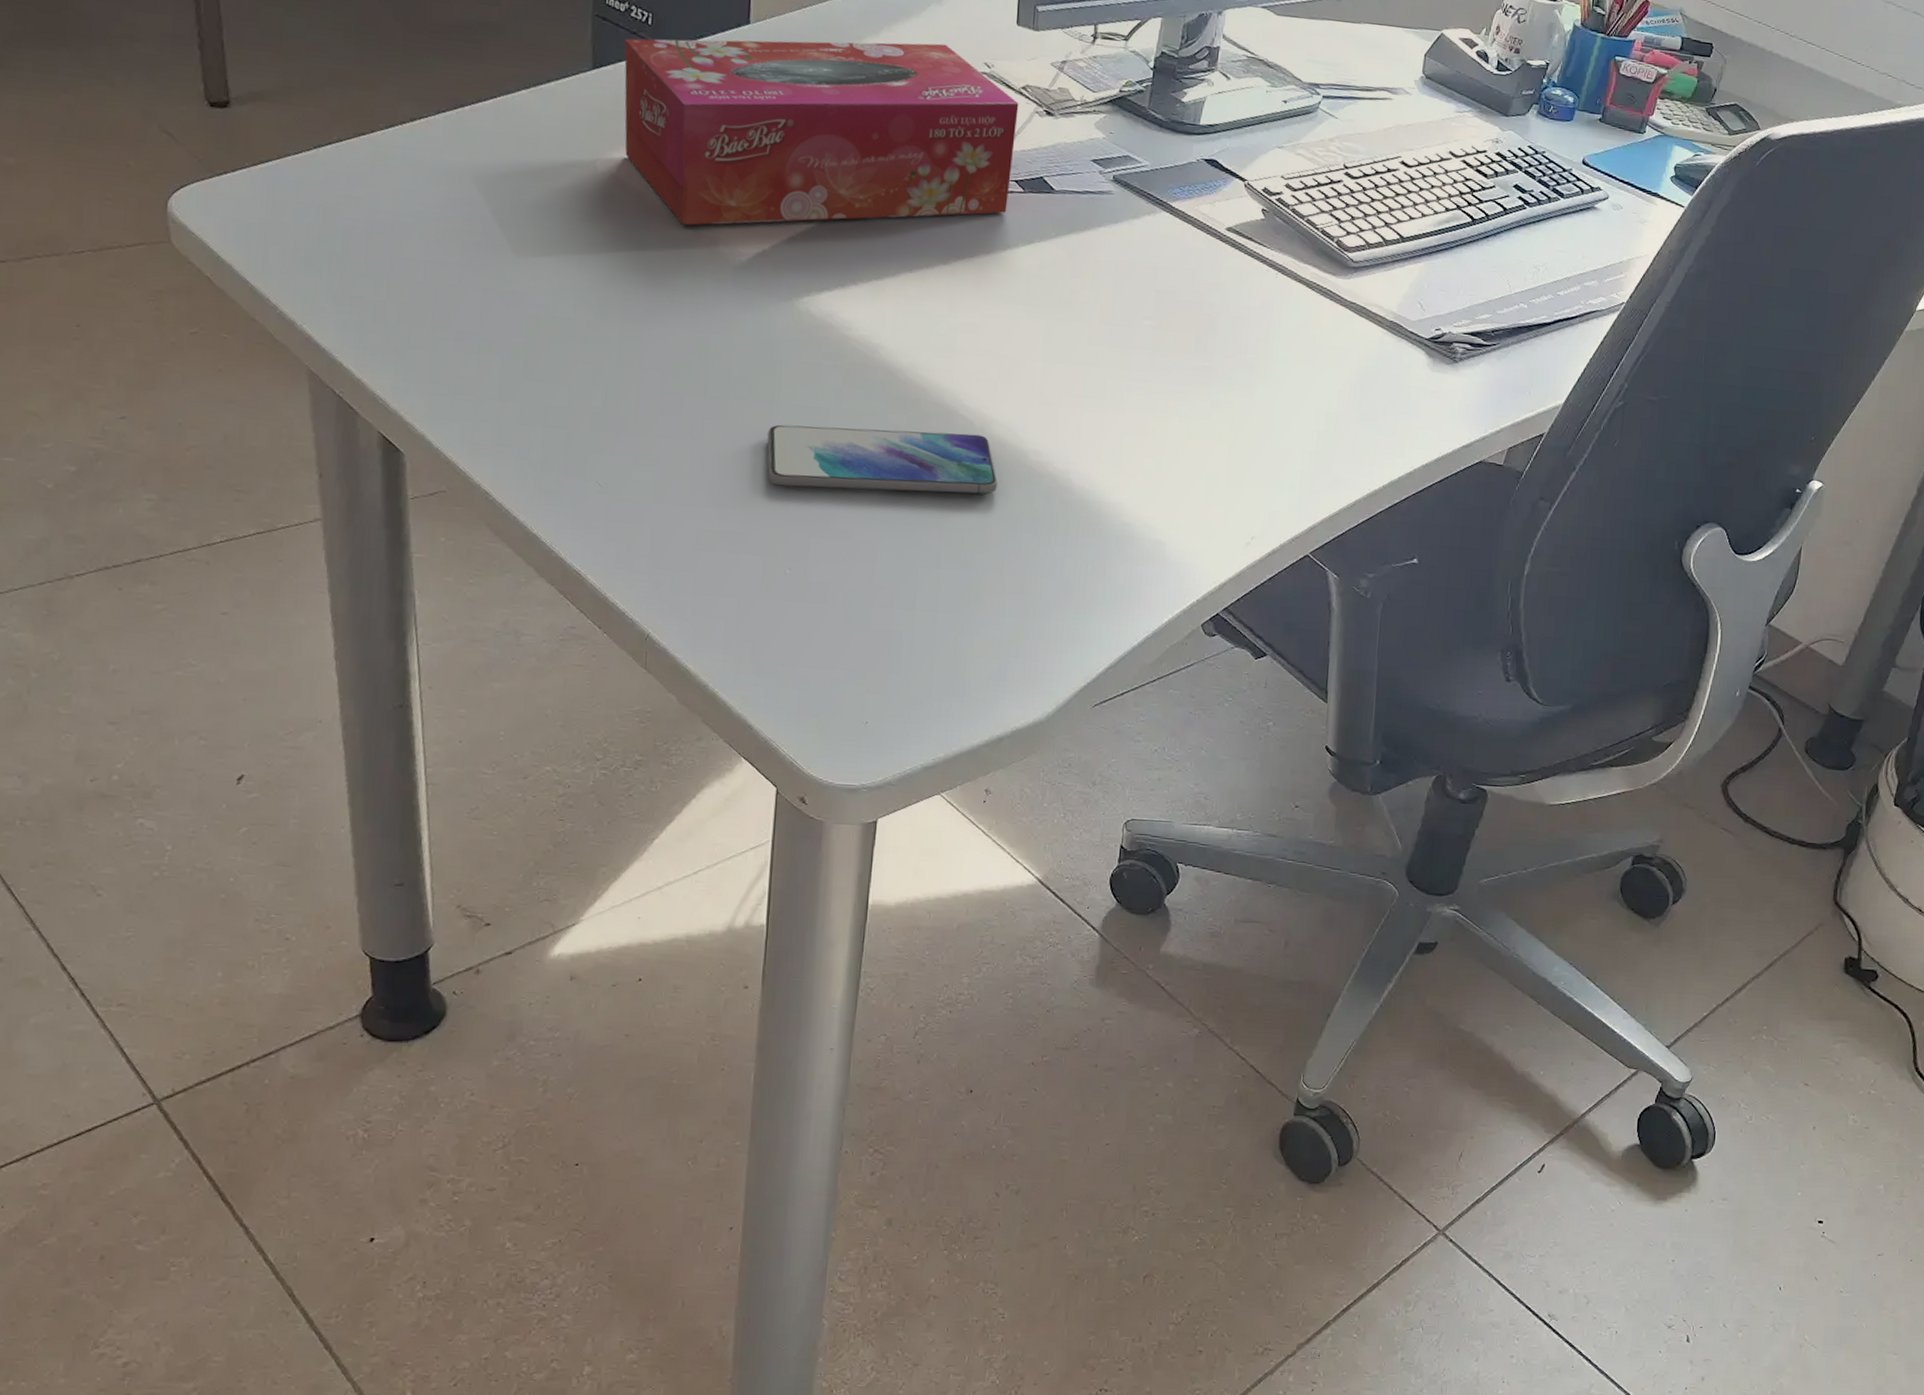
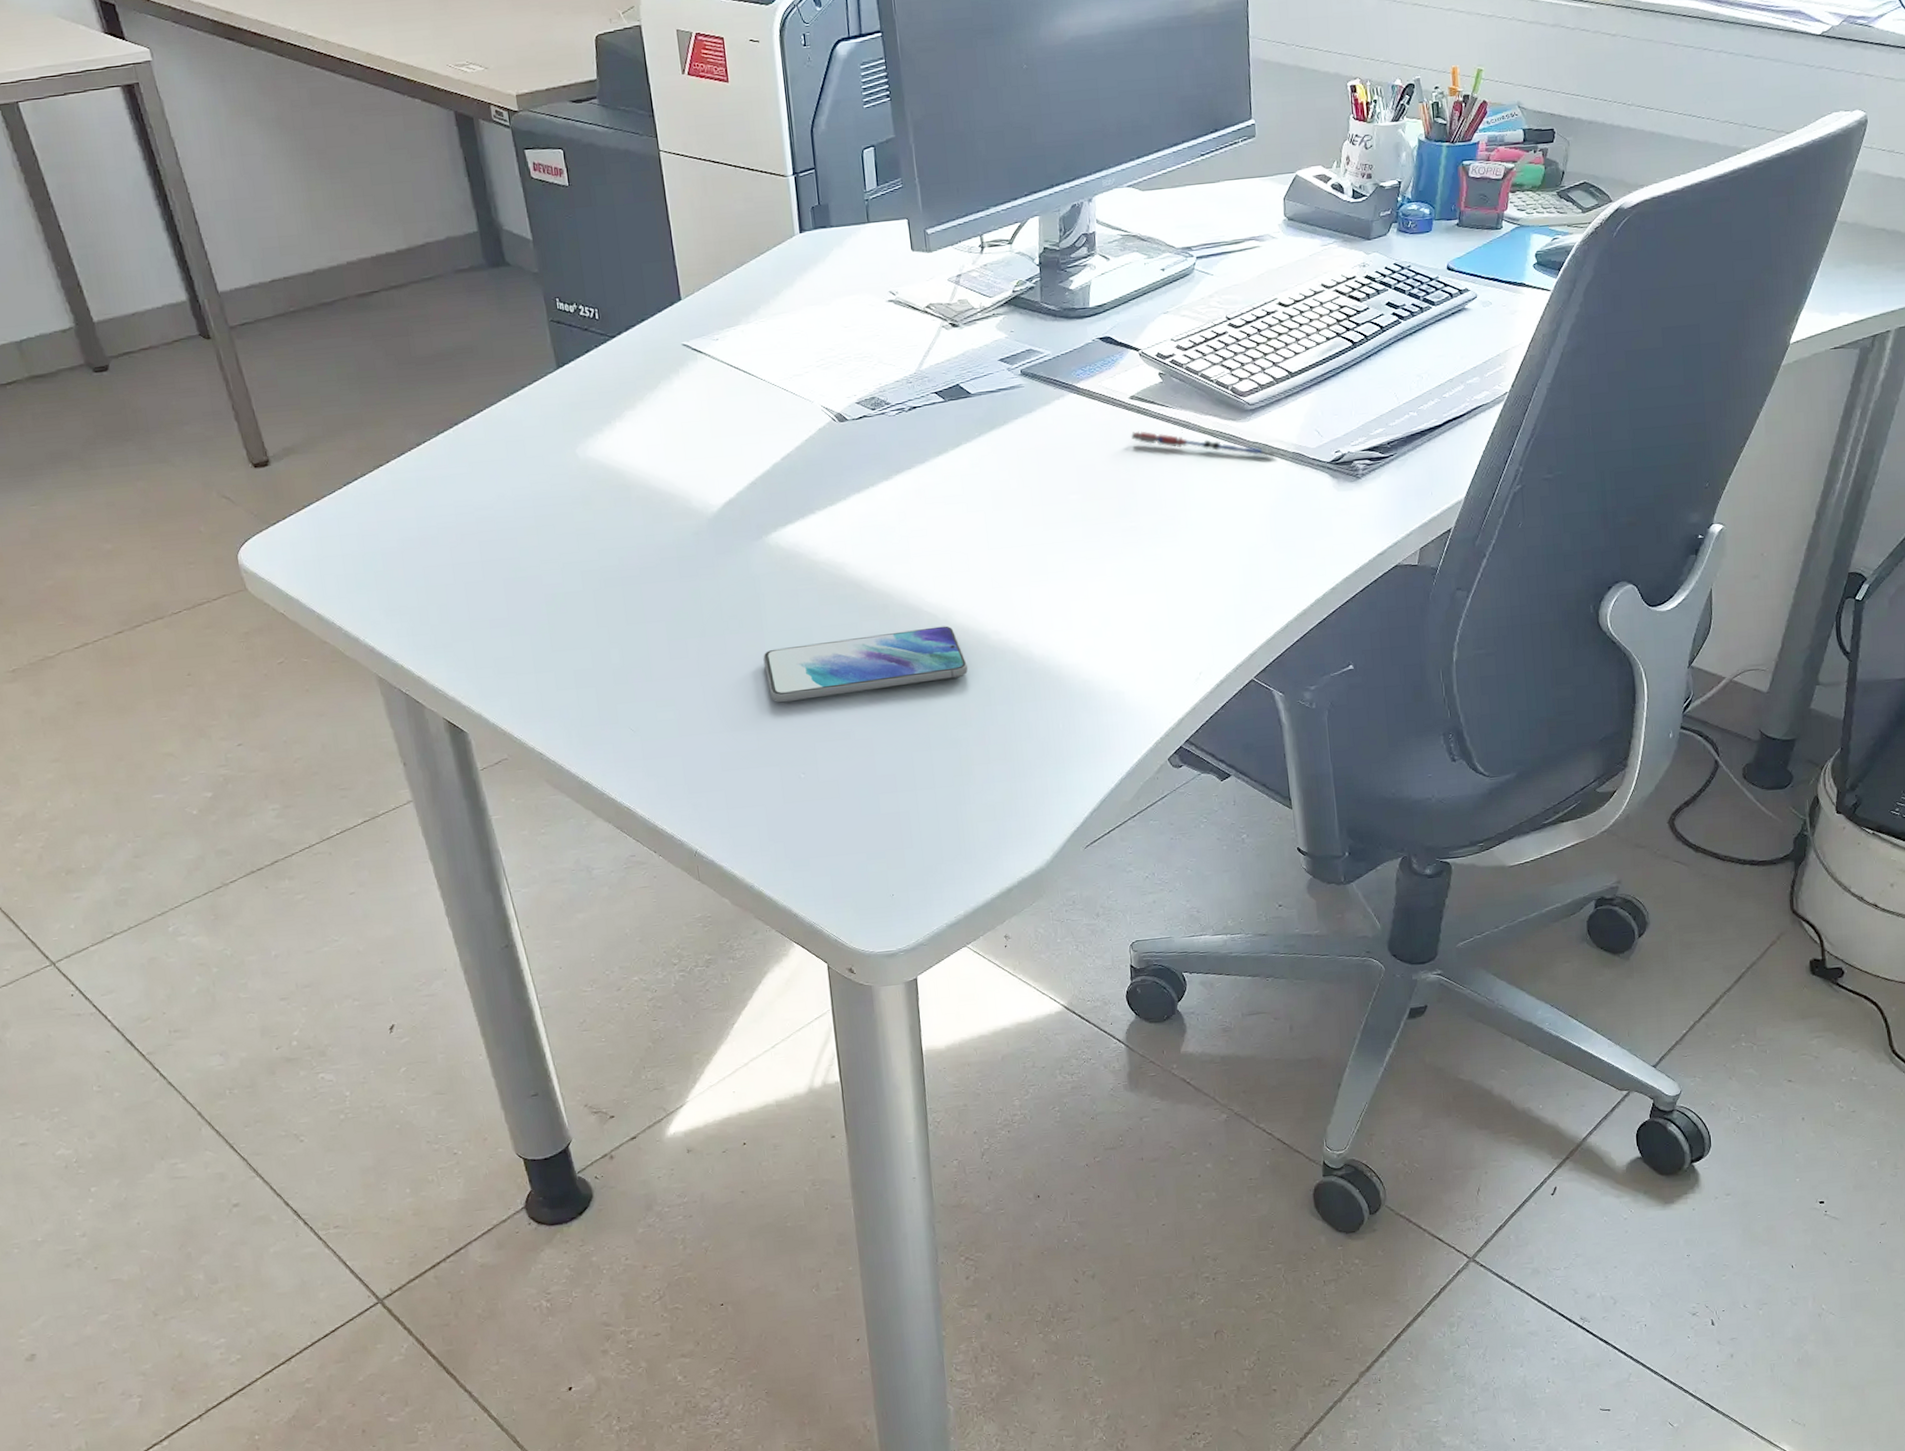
tissue box: present [624,38,1019,226] -> none [578,282,933,491]
pen: none [1220,265,1372,322] -> present [1130,431,1276,458]

